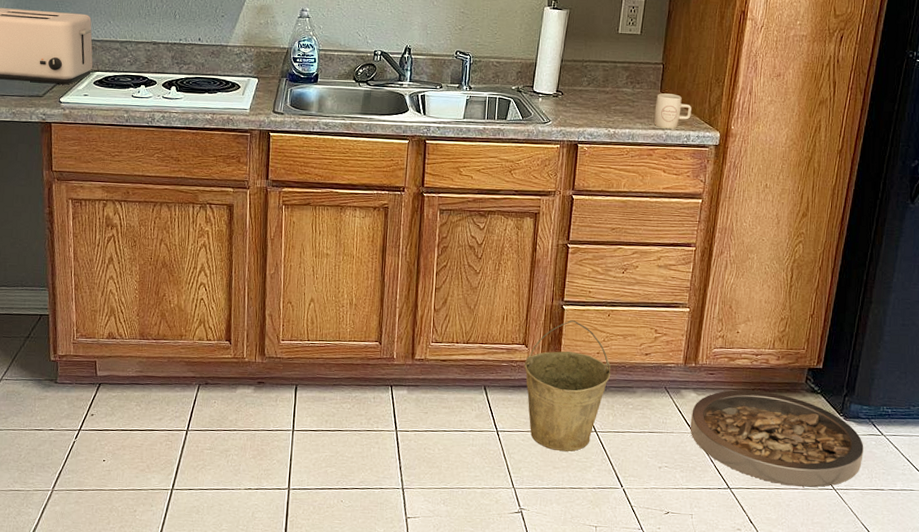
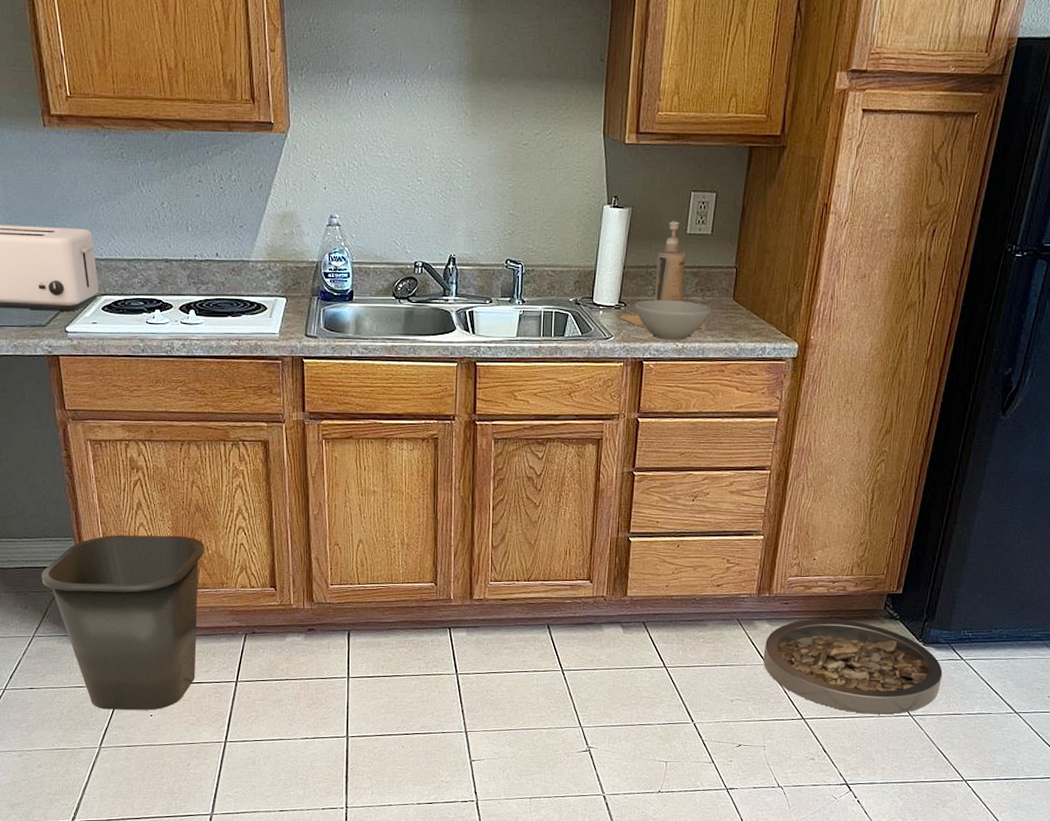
waste bin: none [14,286,168,456] -> present [41,534,205,710]
bucket: present [524,320,611,452] -> none [590,552,681,688]
soap dispenser: none [557,21,636,117] -> present [619,220,706,329]
bowl: none [570,90,641,127] -> present [634,300,712,341]
mug: present [654,93,692,129] -> none [726,301,767,341]

